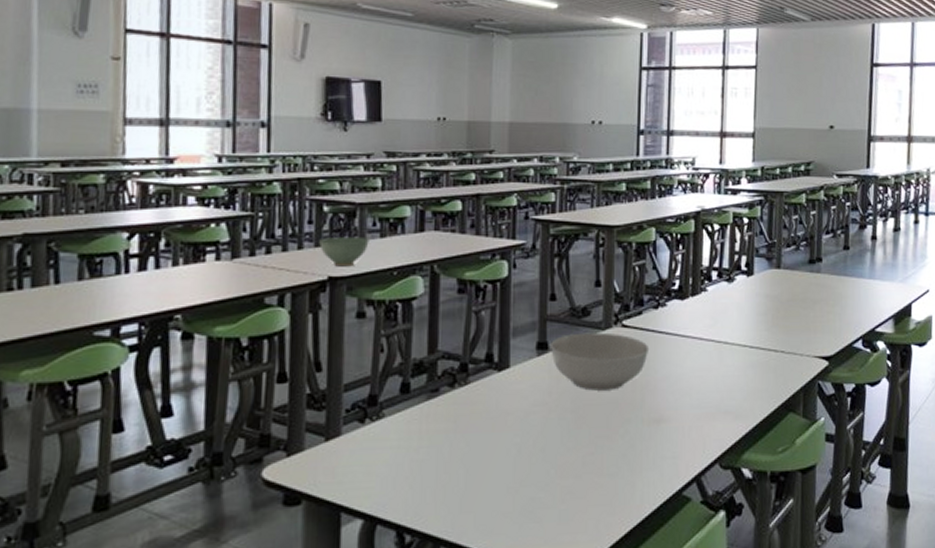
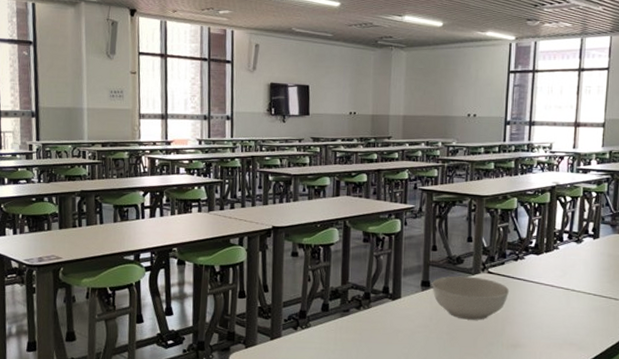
bowl: present [318,236,369,267] -> none [265,198,301,220]

